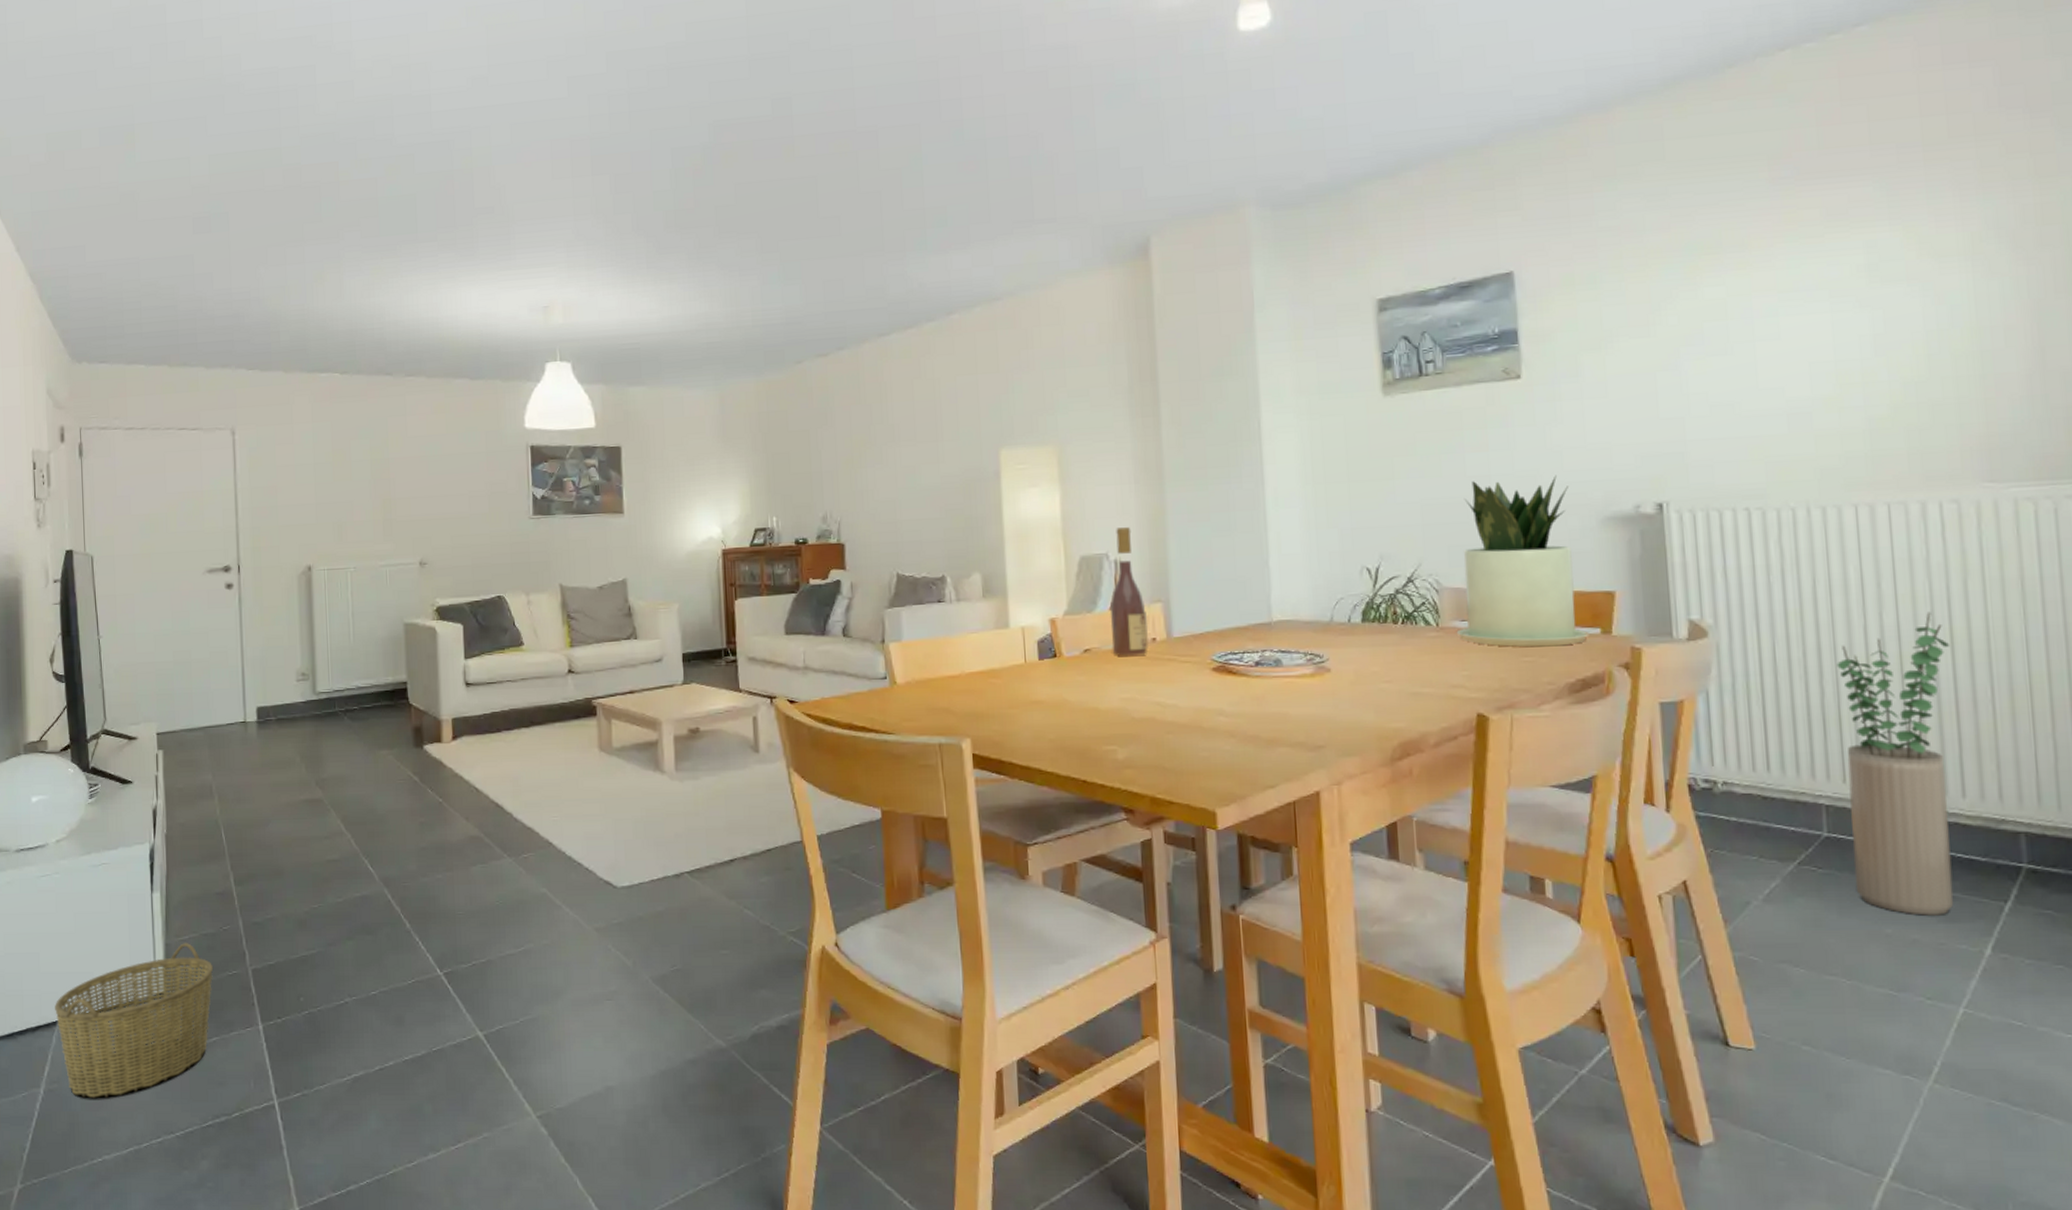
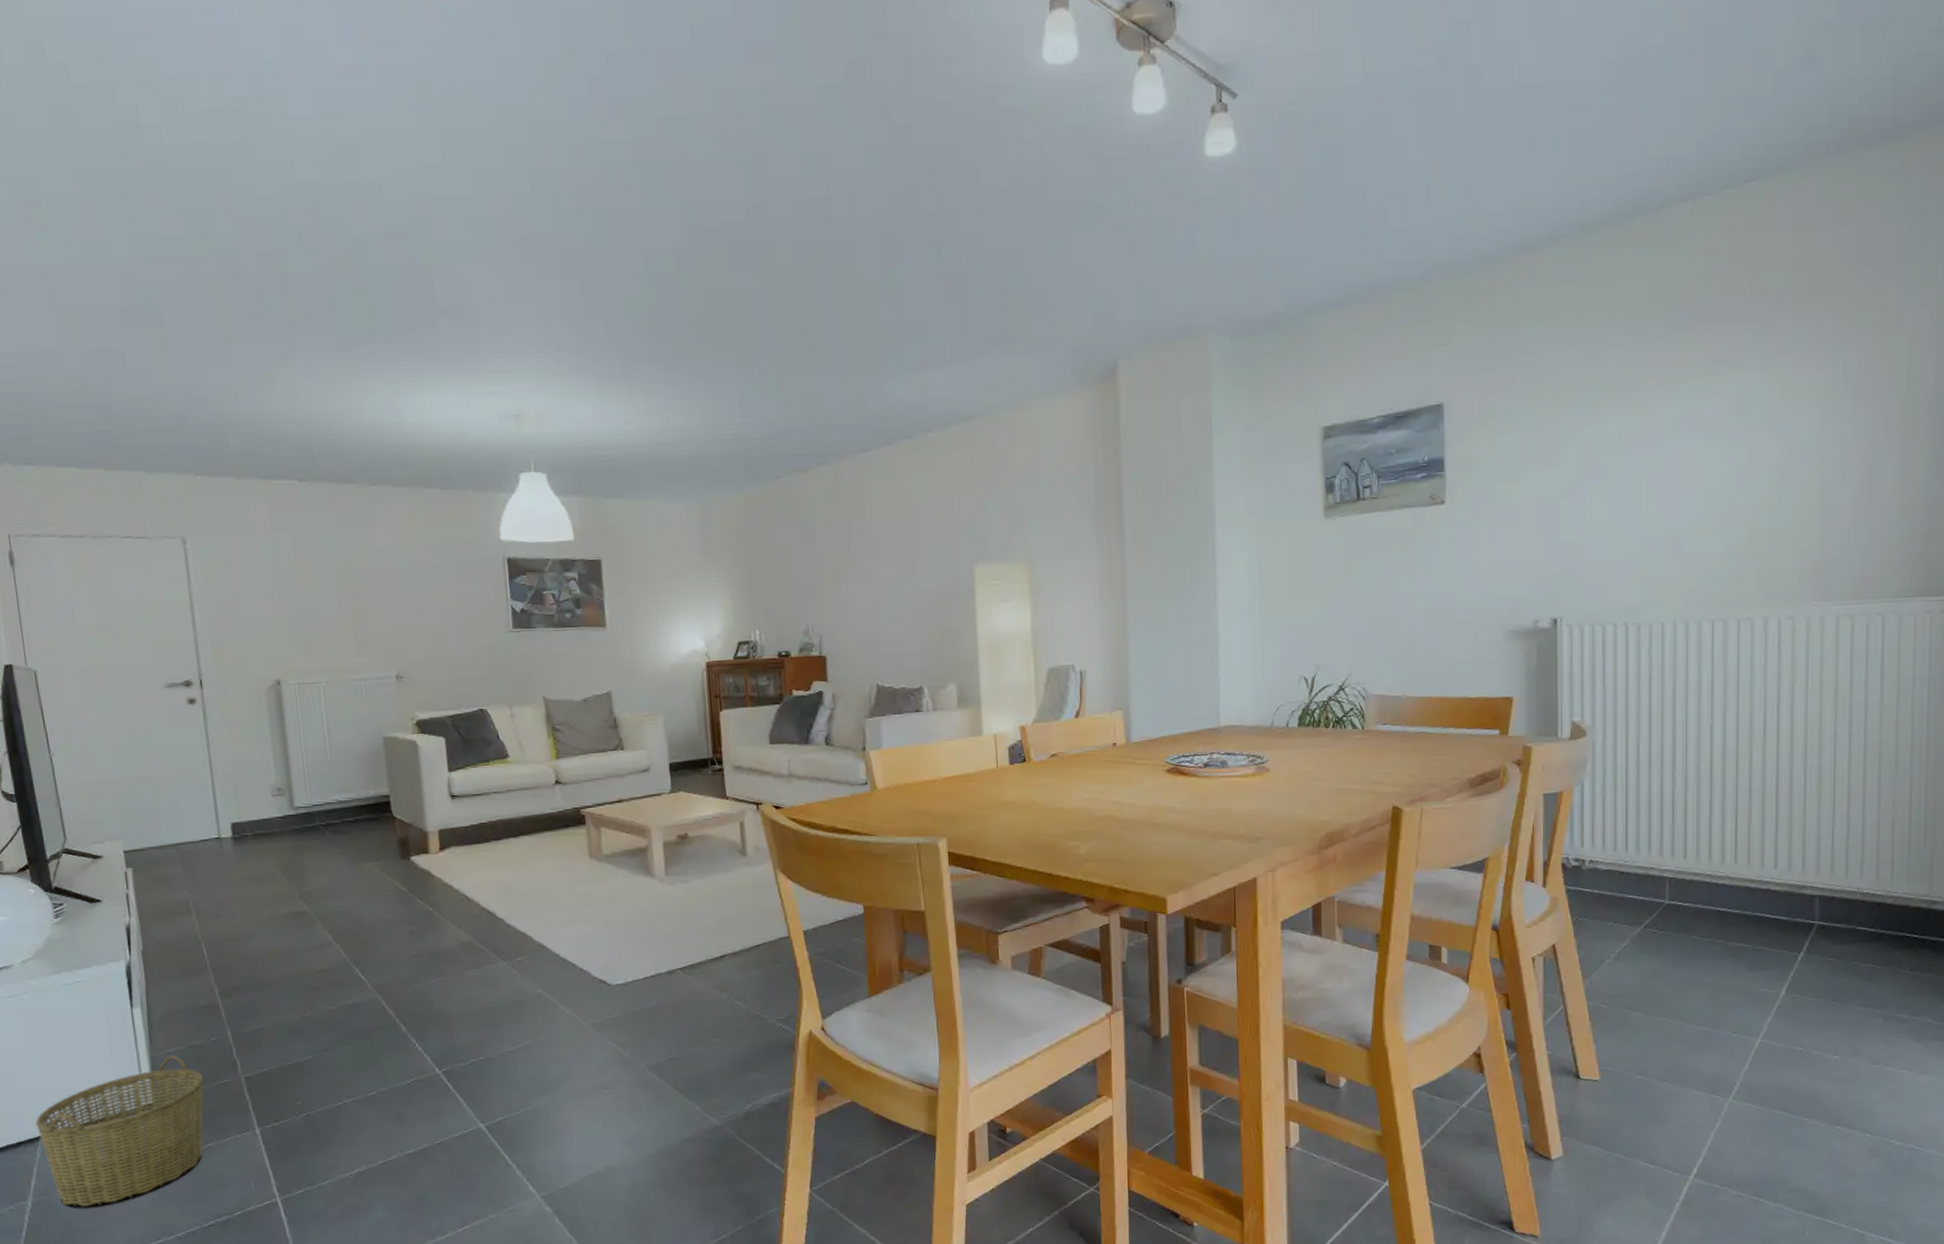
wine bottle: present [1109,527,1148,656] -> none [1075,640,1109,760]
planter: present [1456,475,1589,648] -> none [1378,593,1490,748]
vase: present [1836,612,1954,916] -> none [1687,713,1776,966]

